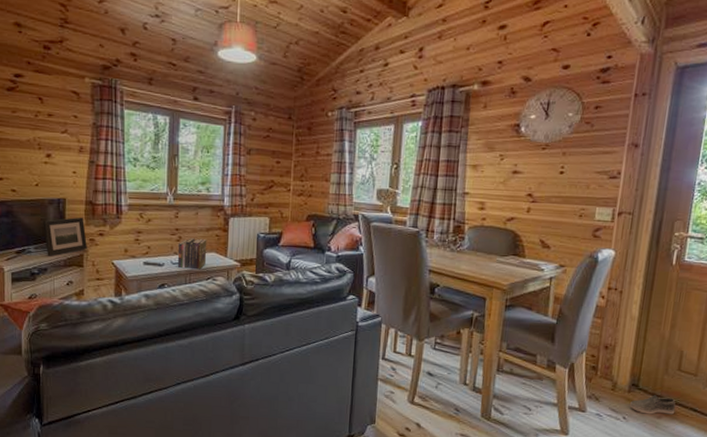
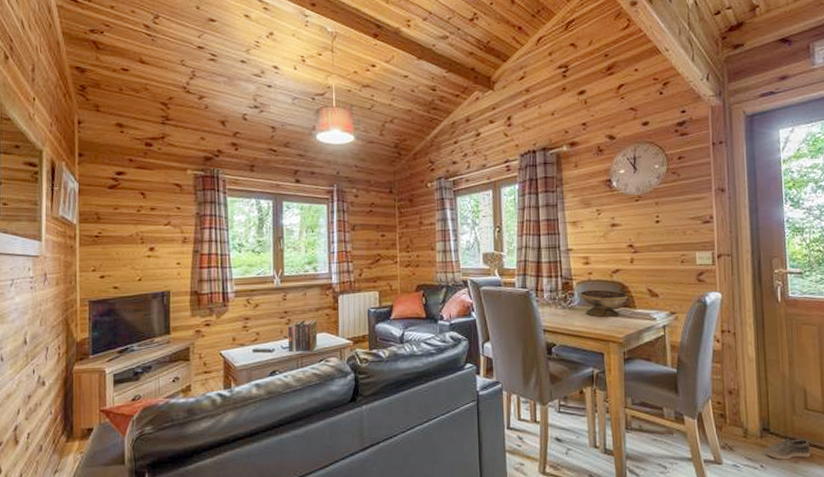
picture frame: present [43,217,87,256] -> none [147,308,193,353]
decorative bowl: none [469,235,520,264] -> present [579,289,629,317]

